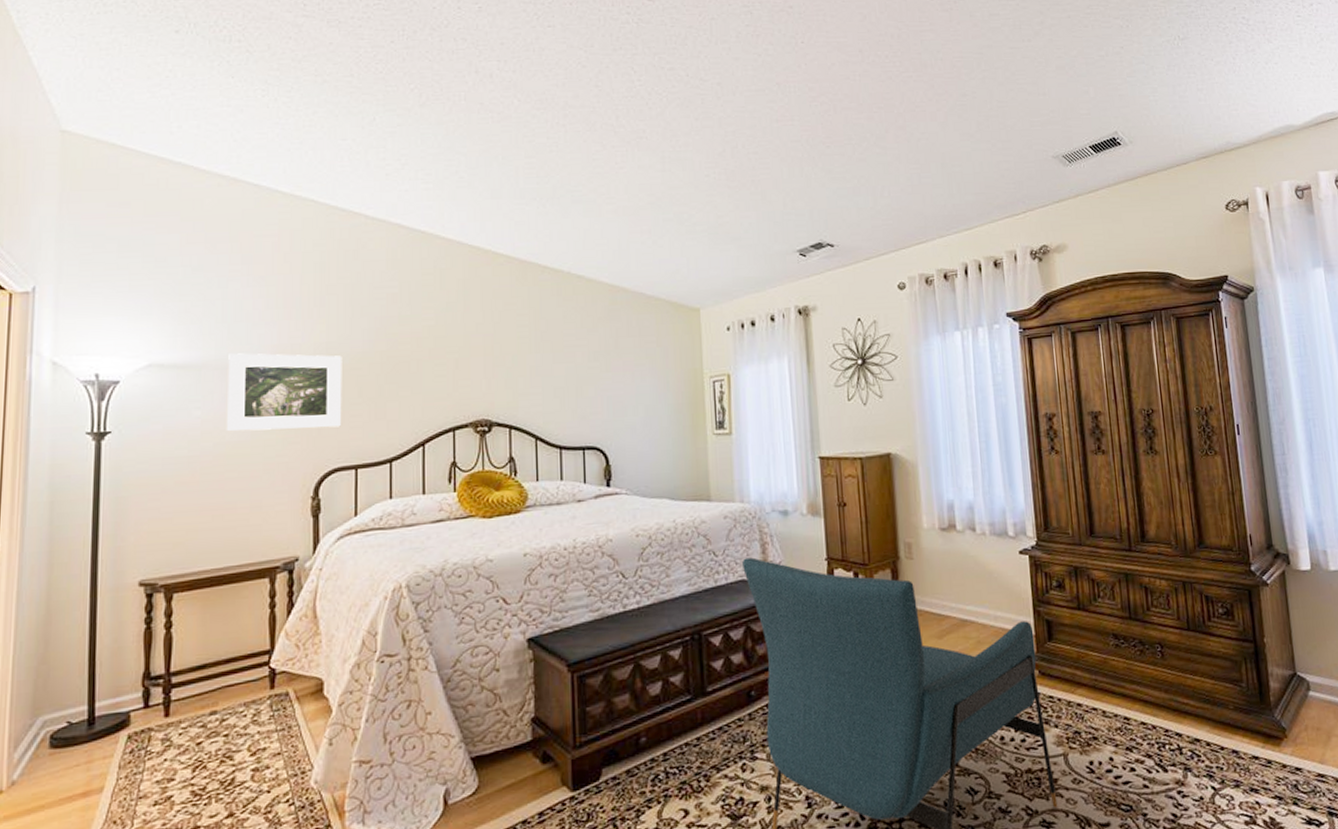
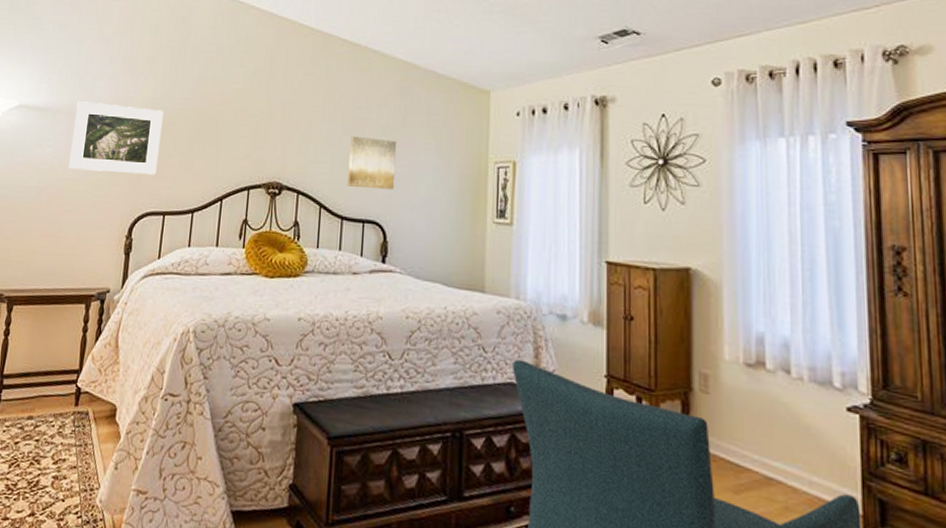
wall art: none [562,364,613,416] -> present [347,135,397,190]

